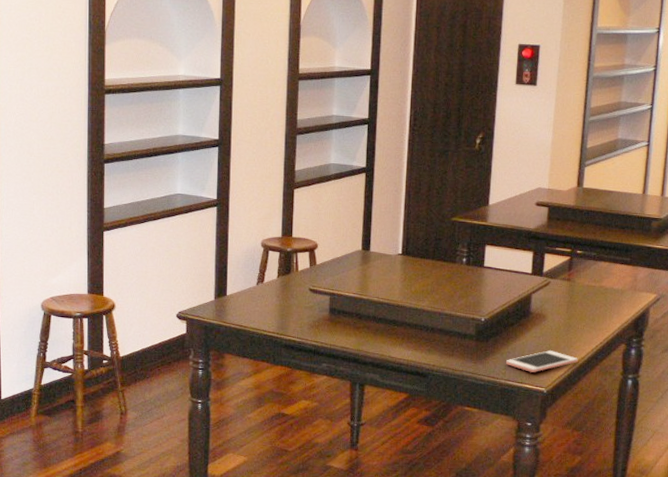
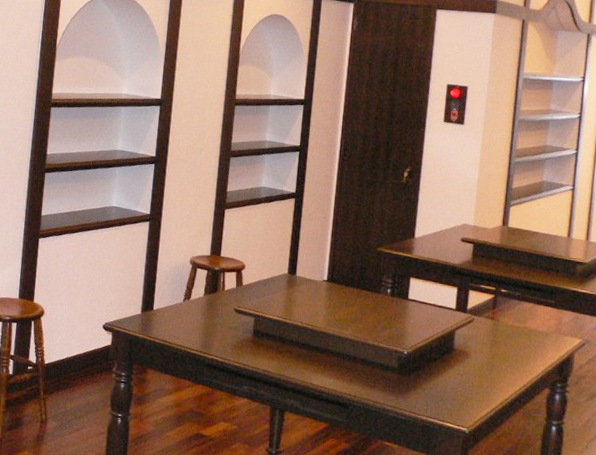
cell phone: present [506,350,578,372] -> none [428,389,501,411]

